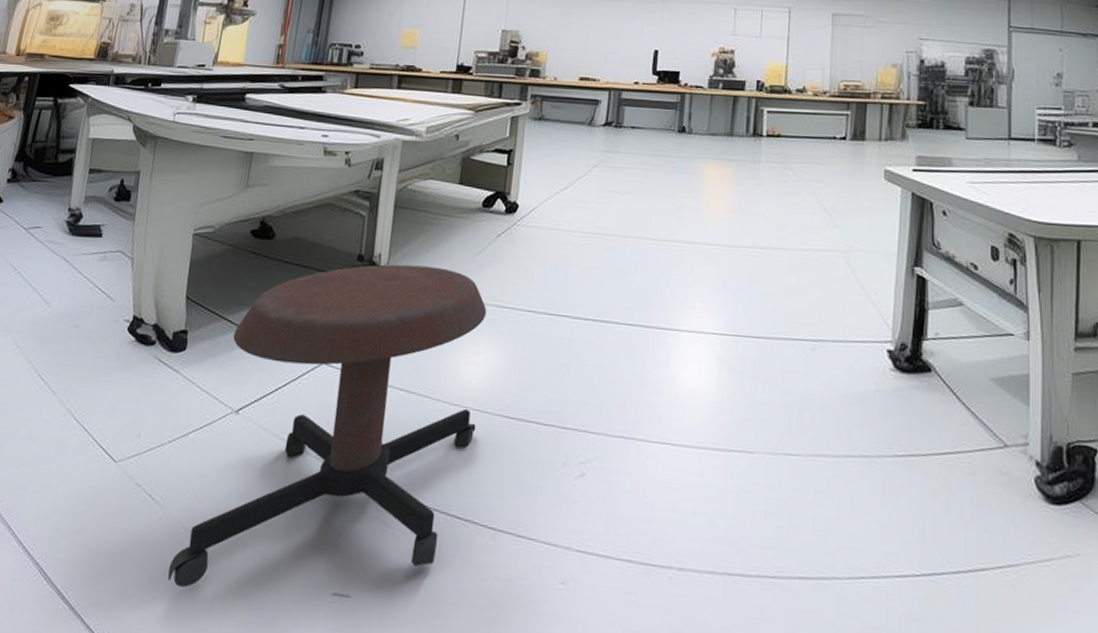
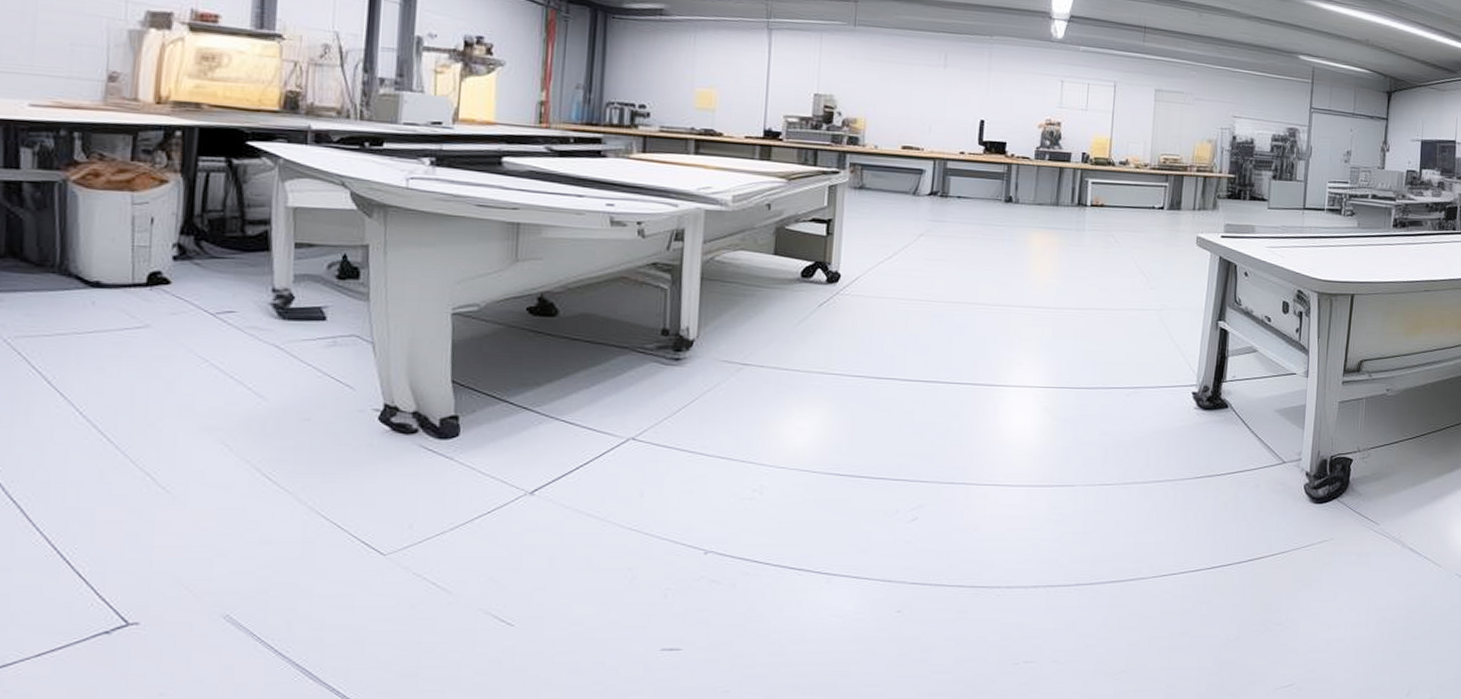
stool: present [167,264,487,588] -> none [467,337,811,666]

